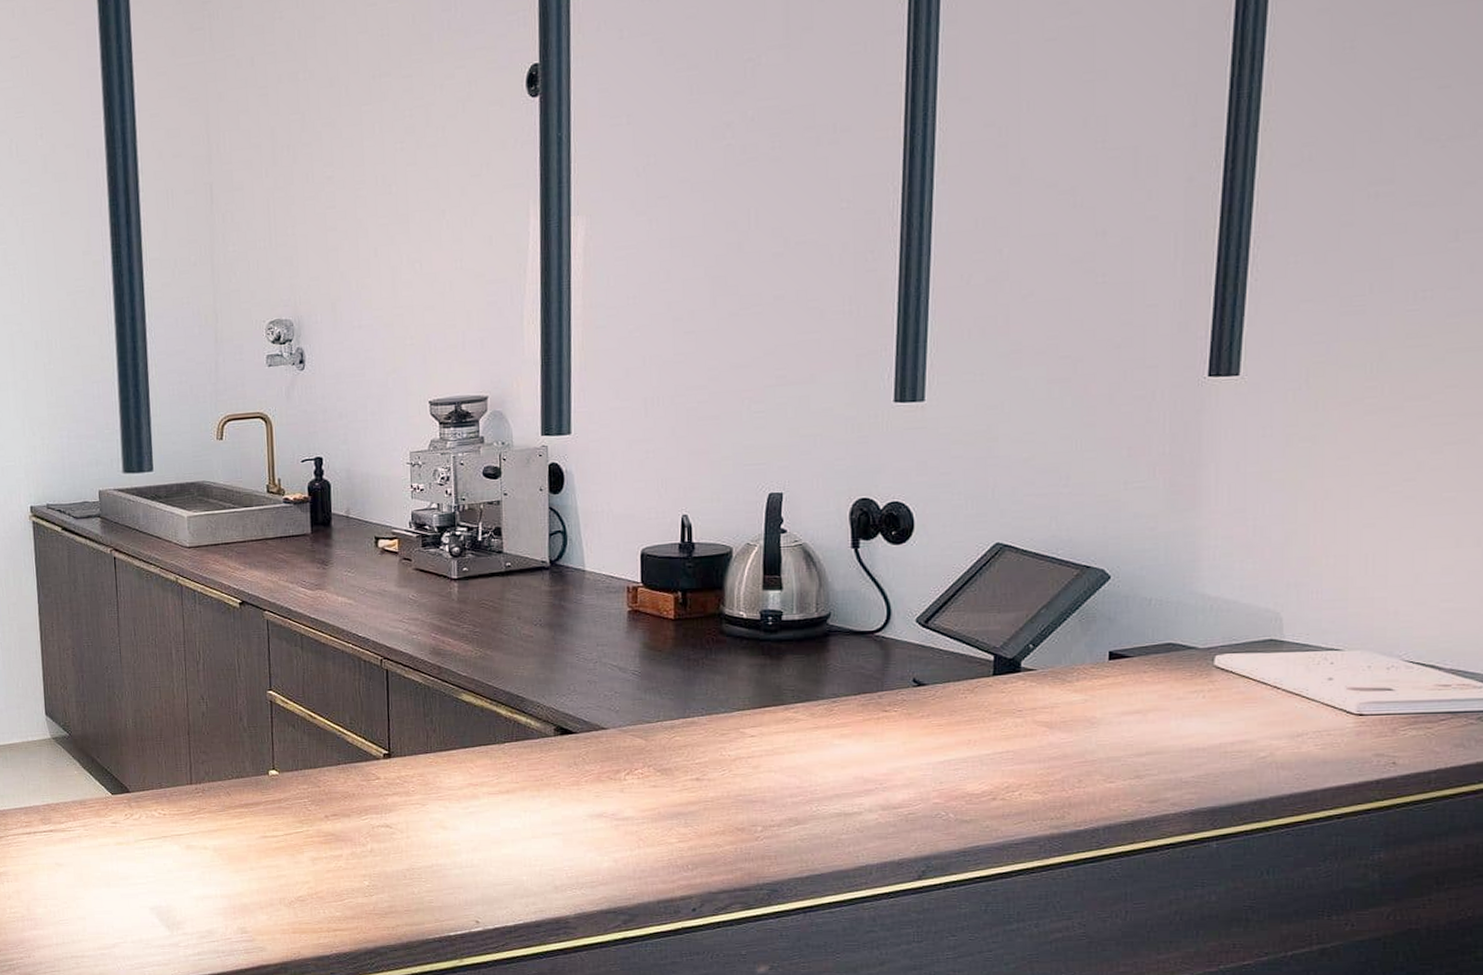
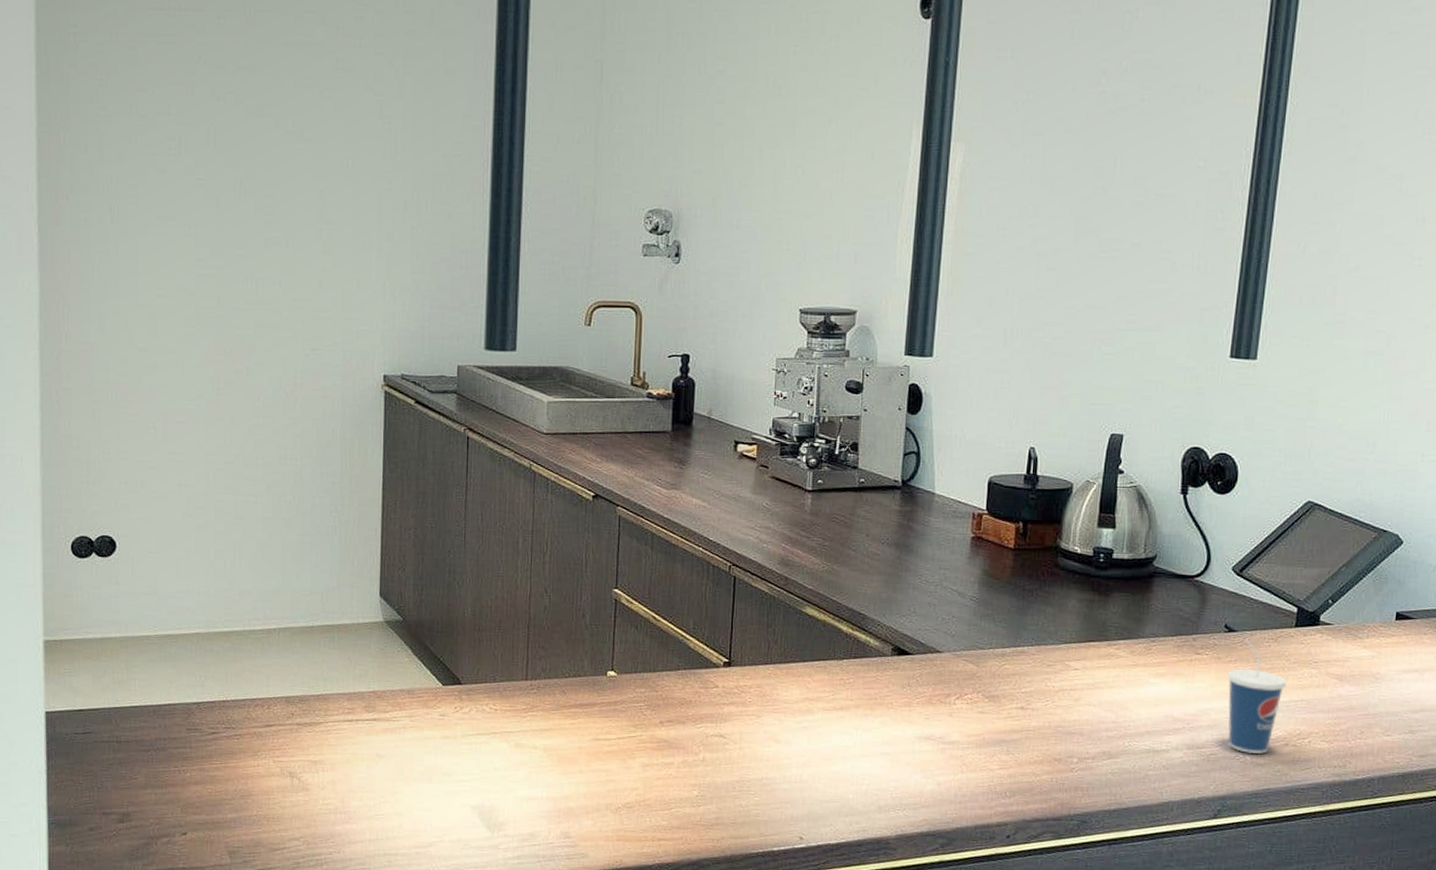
cup: none [920,691,988,811] -> present [1227,638,1287,755]

